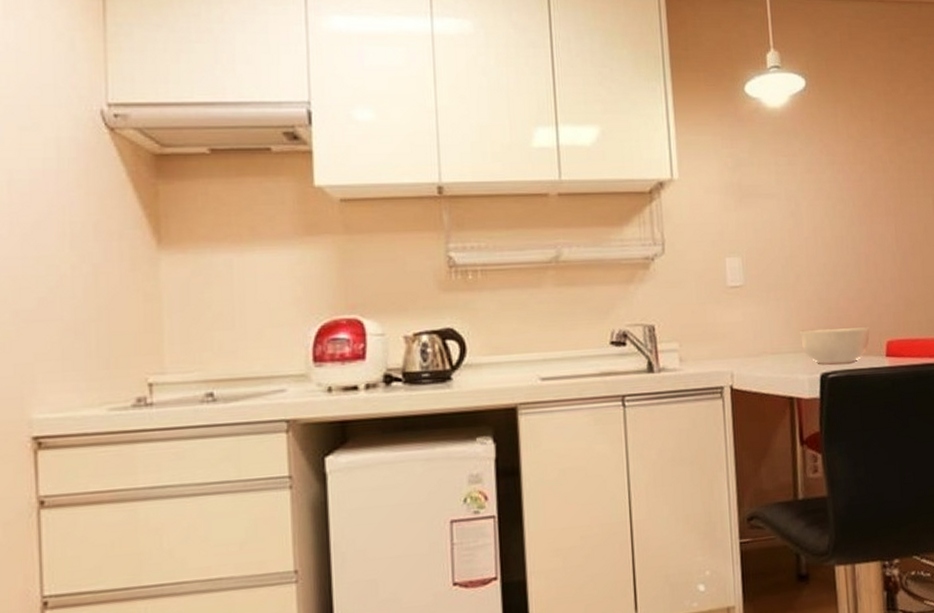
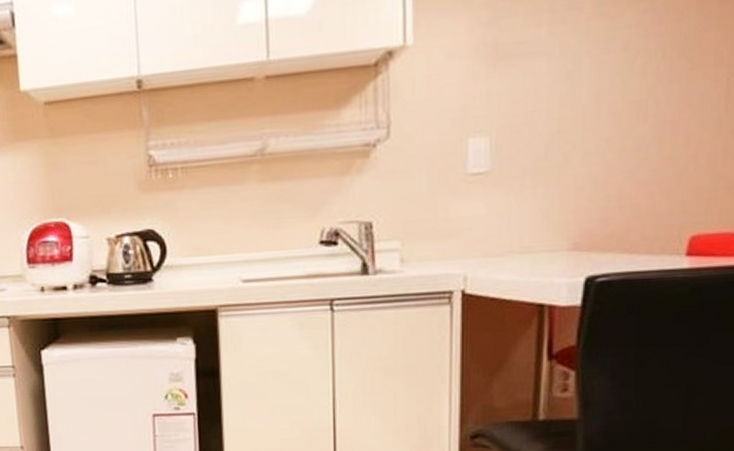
bowl: present [799,327,870,366] -> none [560,218,666,267]

